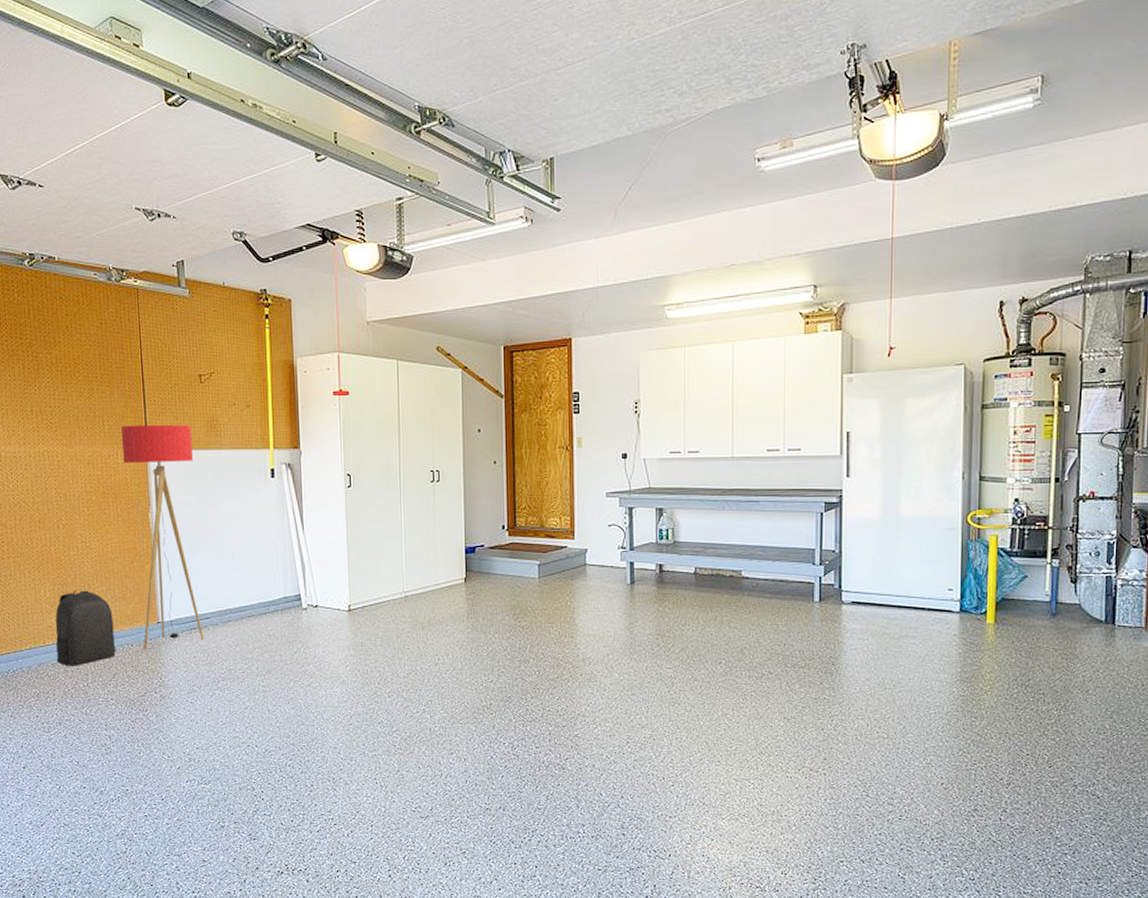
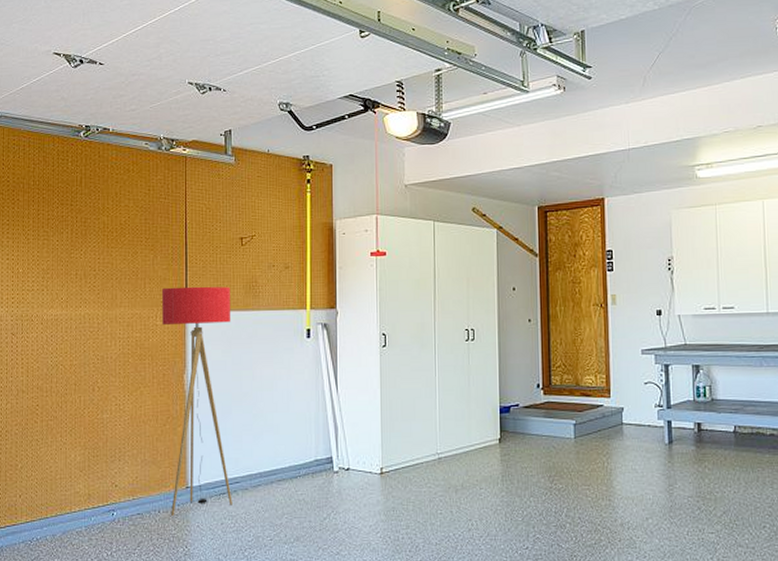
backpack: present [55,589,116,666] -> none [81,453,143,534]

